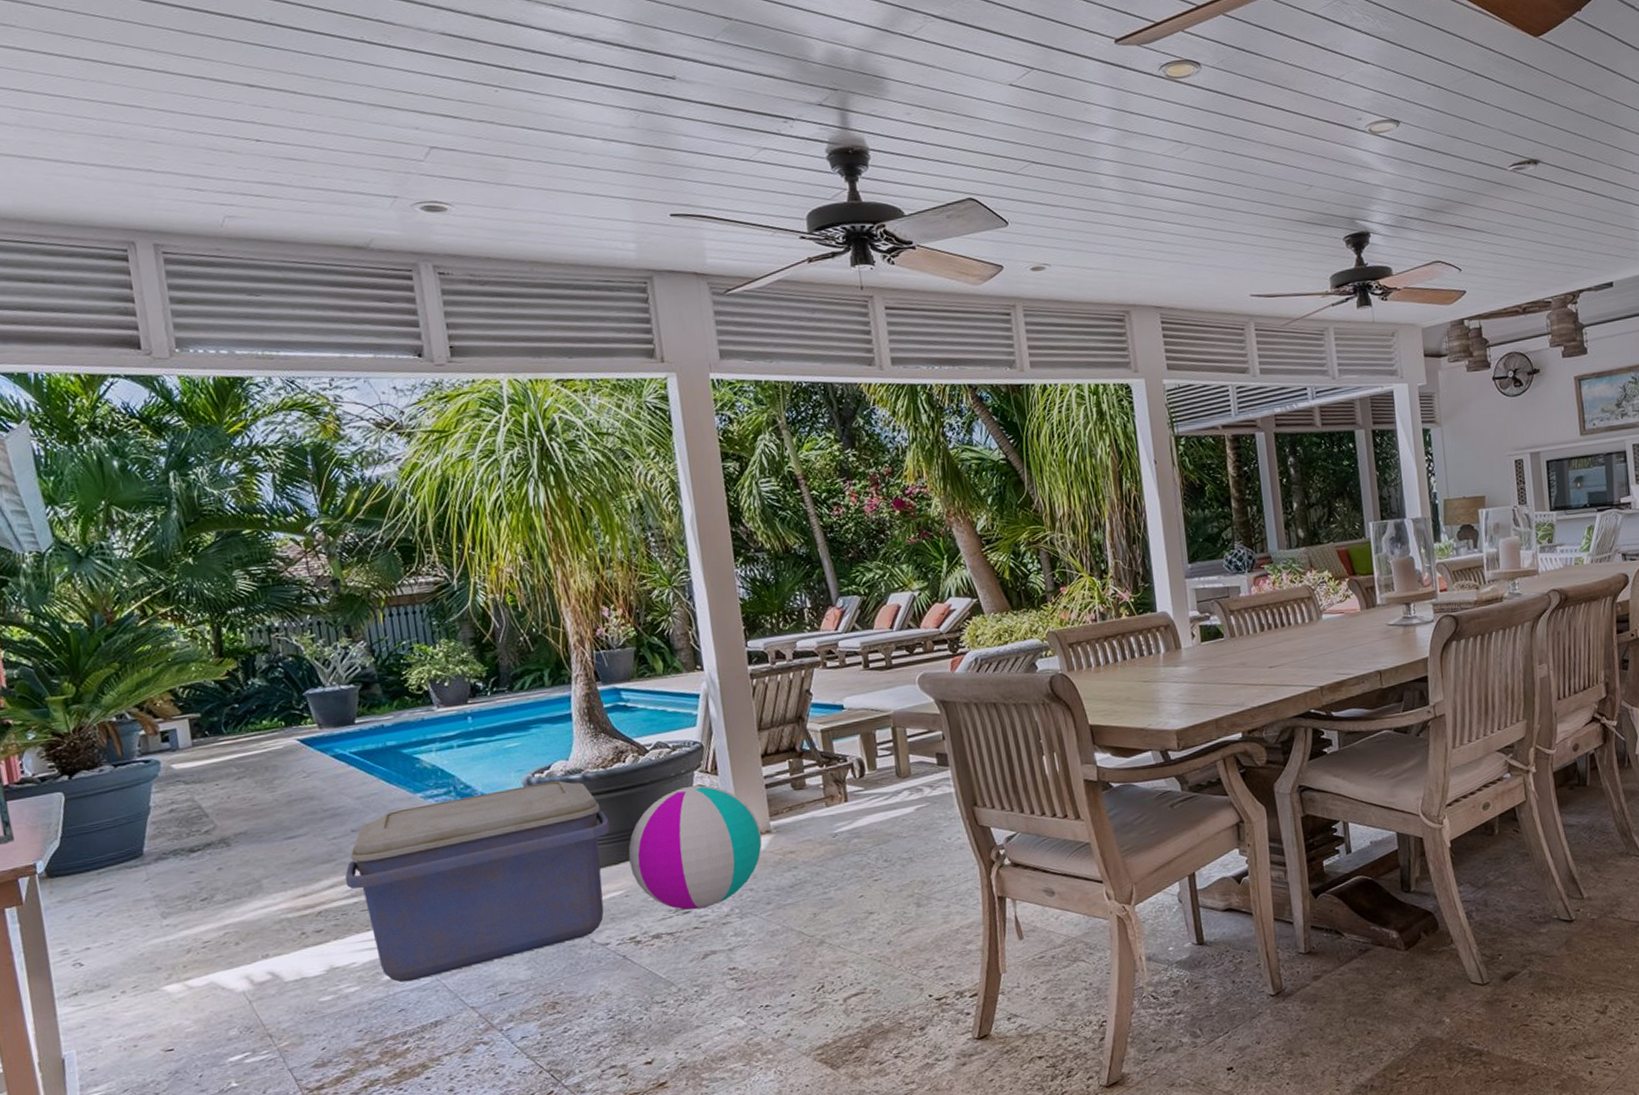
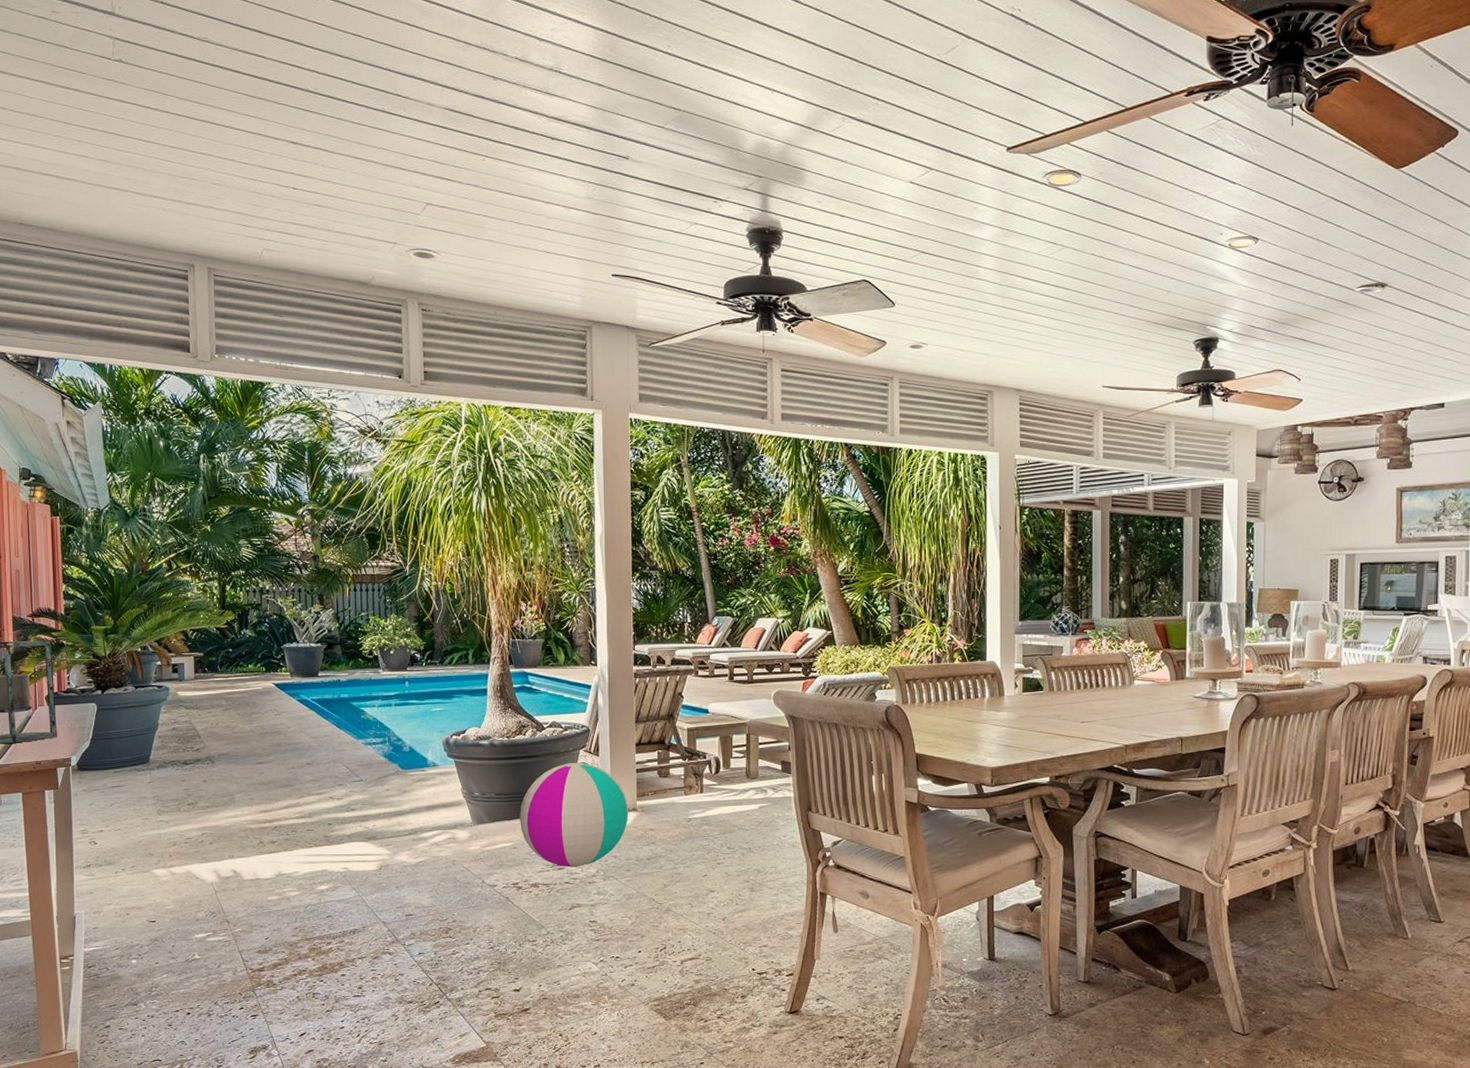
cooler: present [345,781,610,983] -> none [297,744,507,894]

